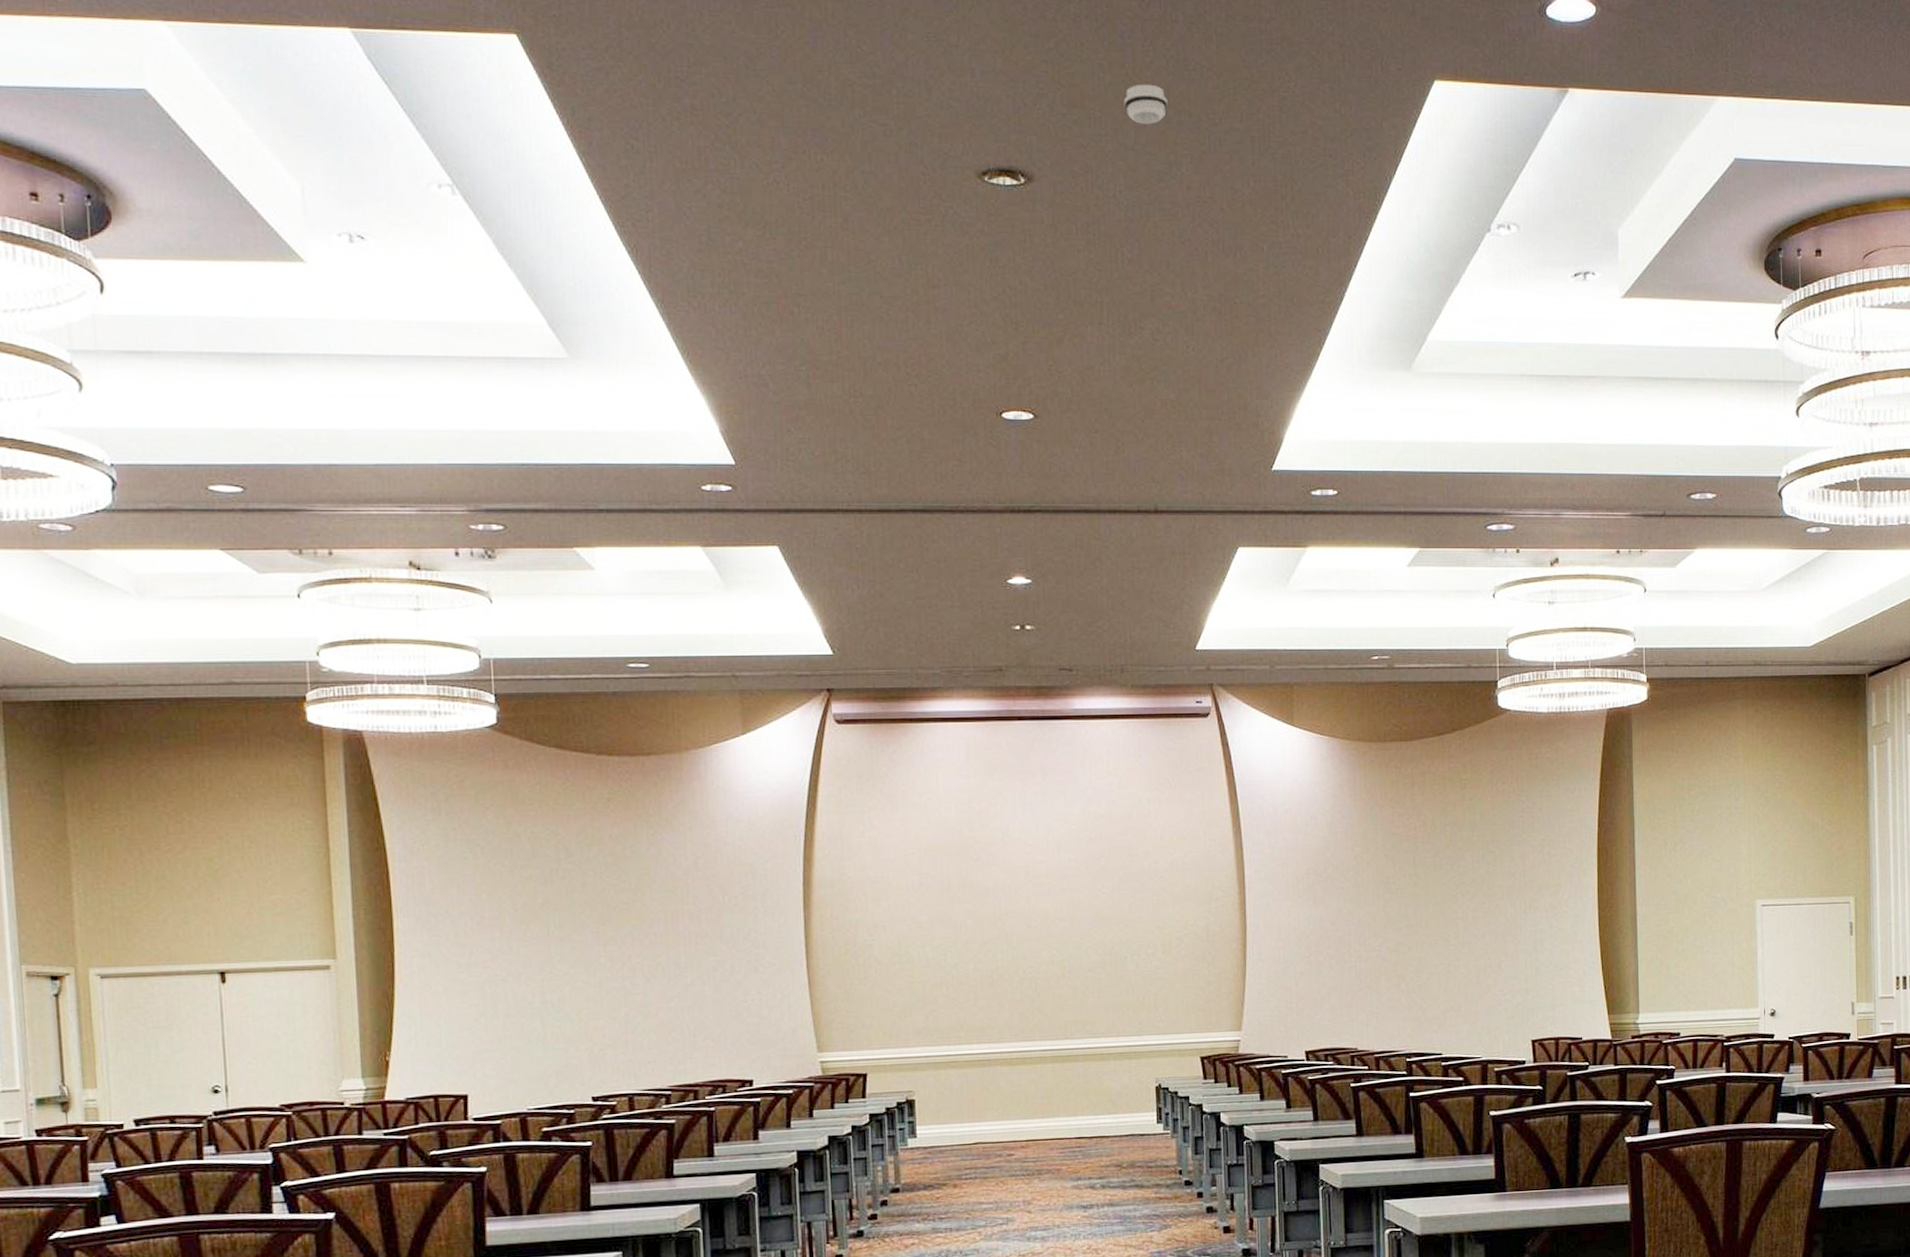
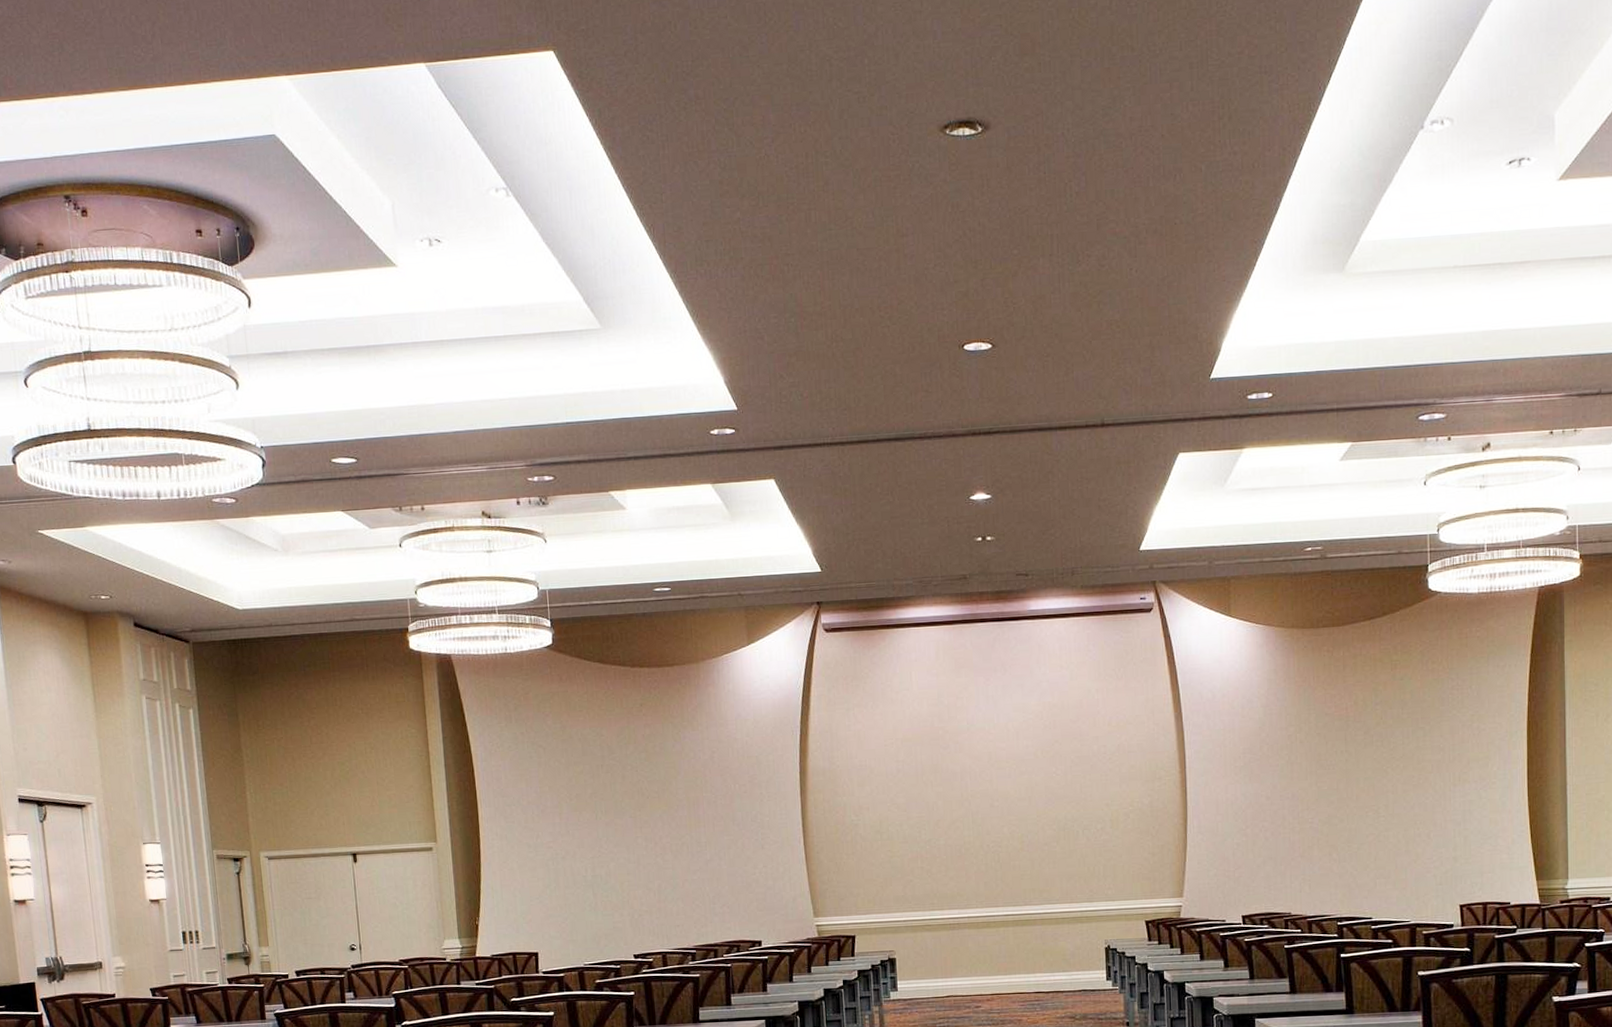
smoke detector: present [1124,84,1168,125] -> none [1071,24,1111,64]

